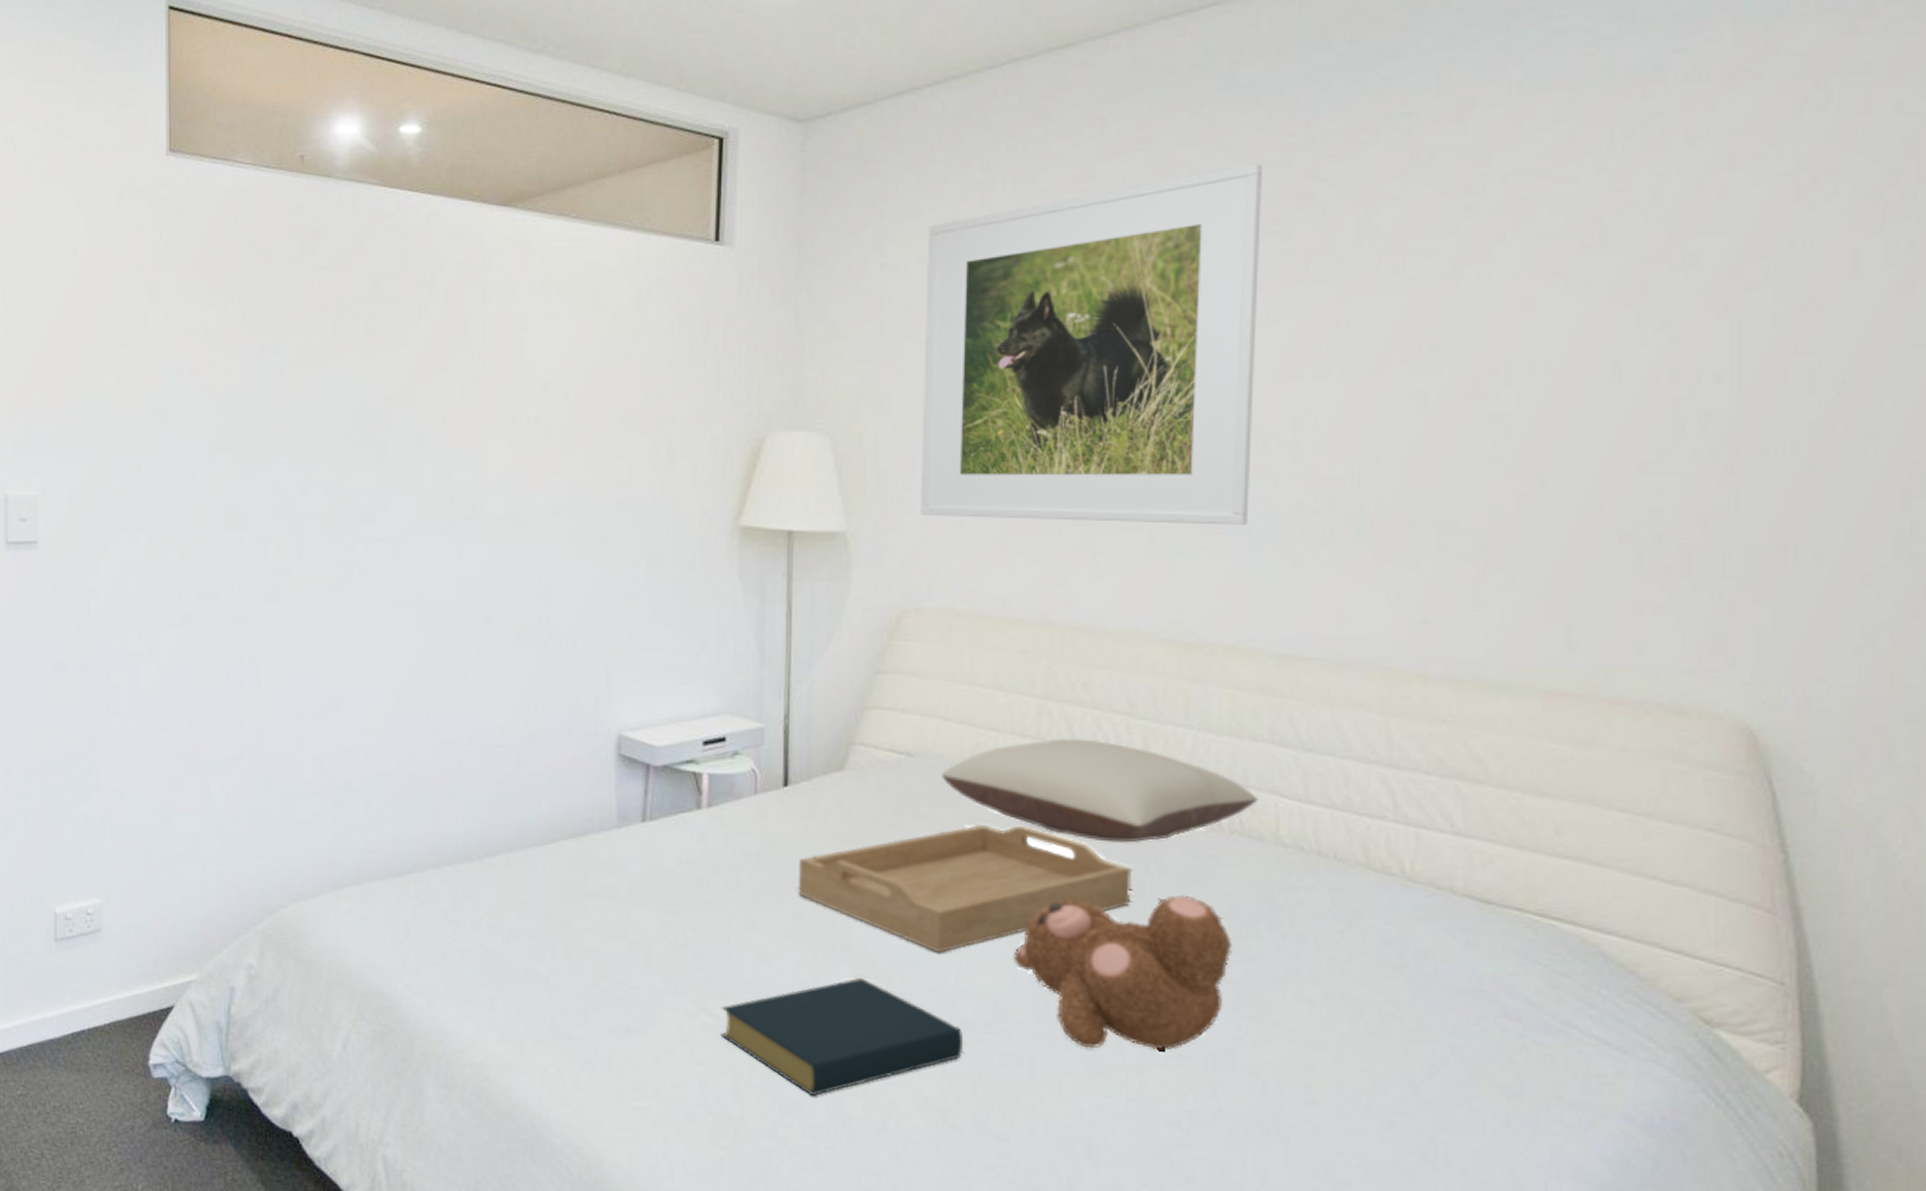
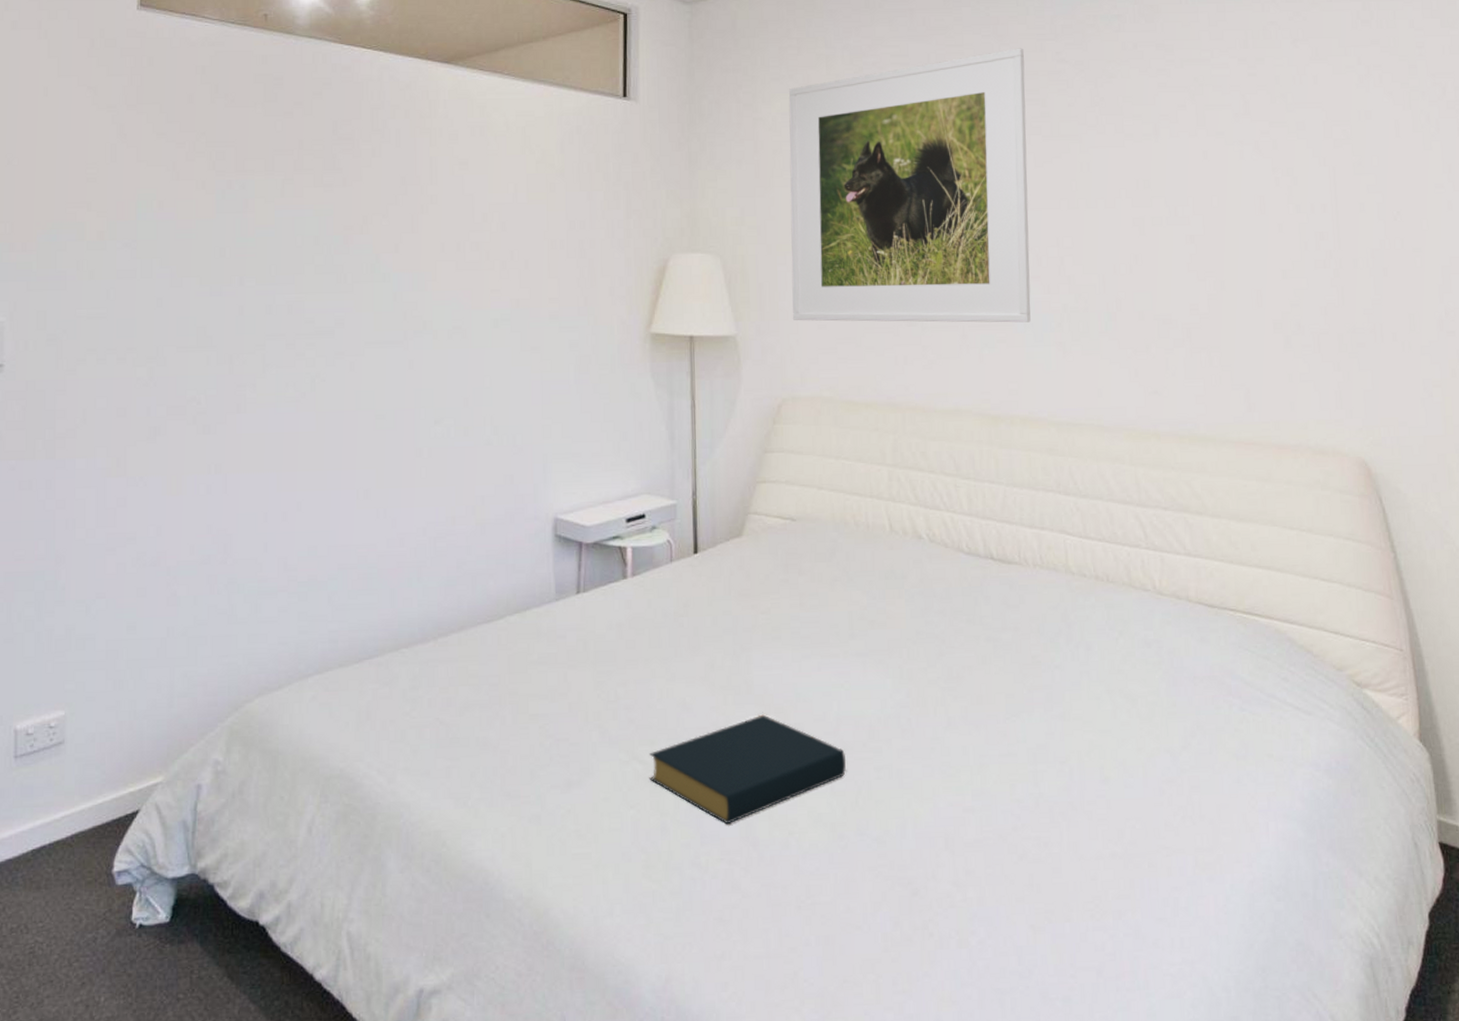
serving tray: present [798,825,1133,953] -> none [708,573,966,687]
pillow: present [941,738,1259,843] -> none [818,497,1053,581]
teddy bear: present [1013,895,1232,1050] -> none [881,620,1042,756]

